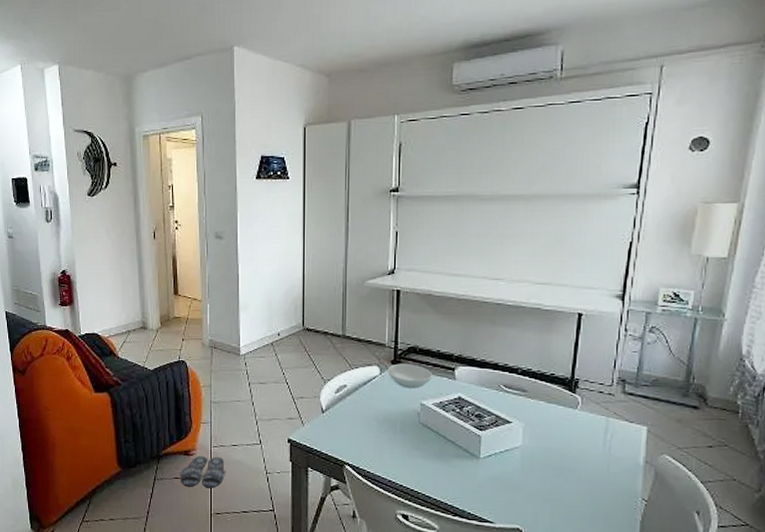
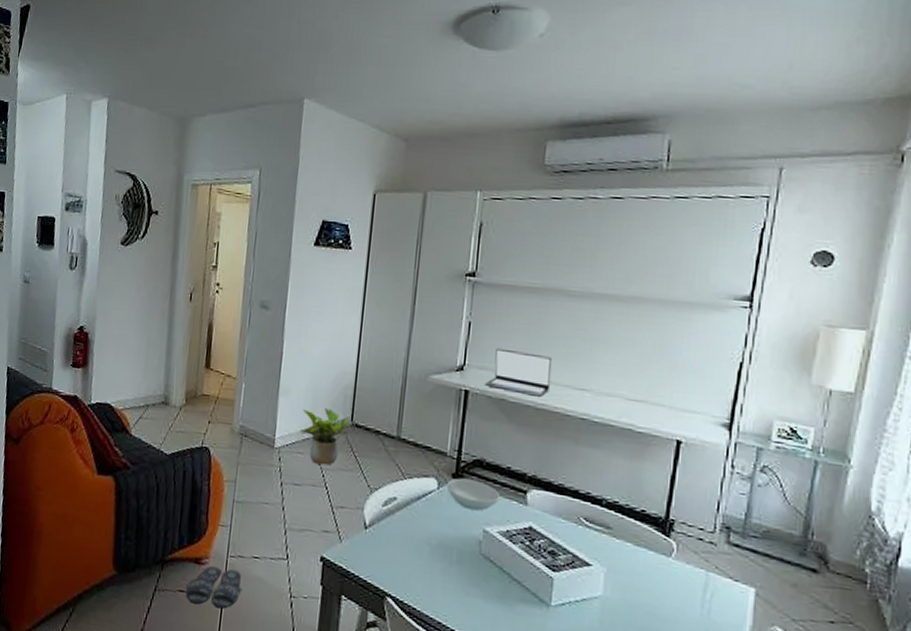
potted plant: none [260,318,303,365] -> present [300,408,351,465]
laptop: none [413,251,470,289] -> present [484,348,551,397]

